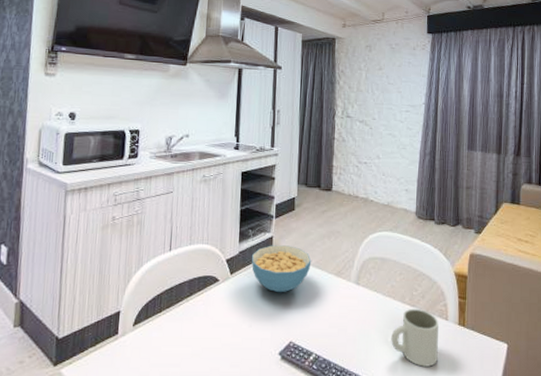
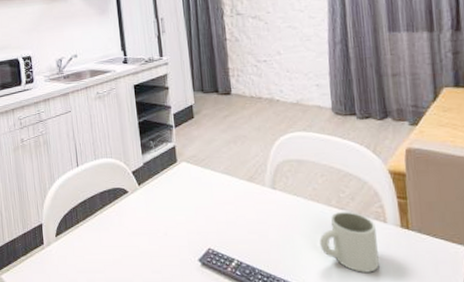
cereal bowl: present [251,245,312,293] -> none [156,154,220,201]

